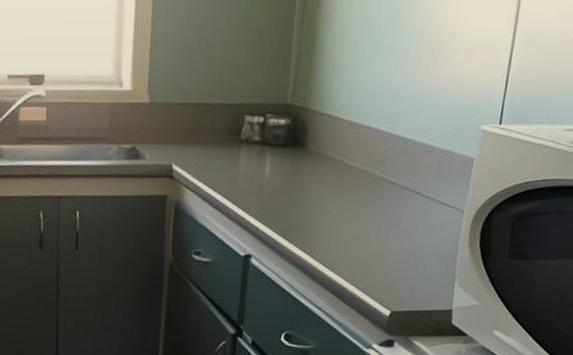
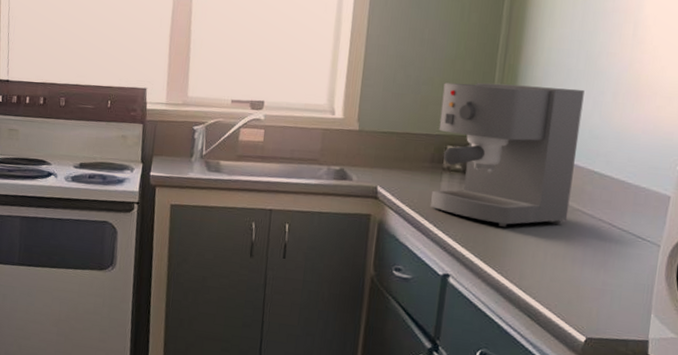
coffee maker: none [229,43,386,201] -> present [431,82,584,227]

